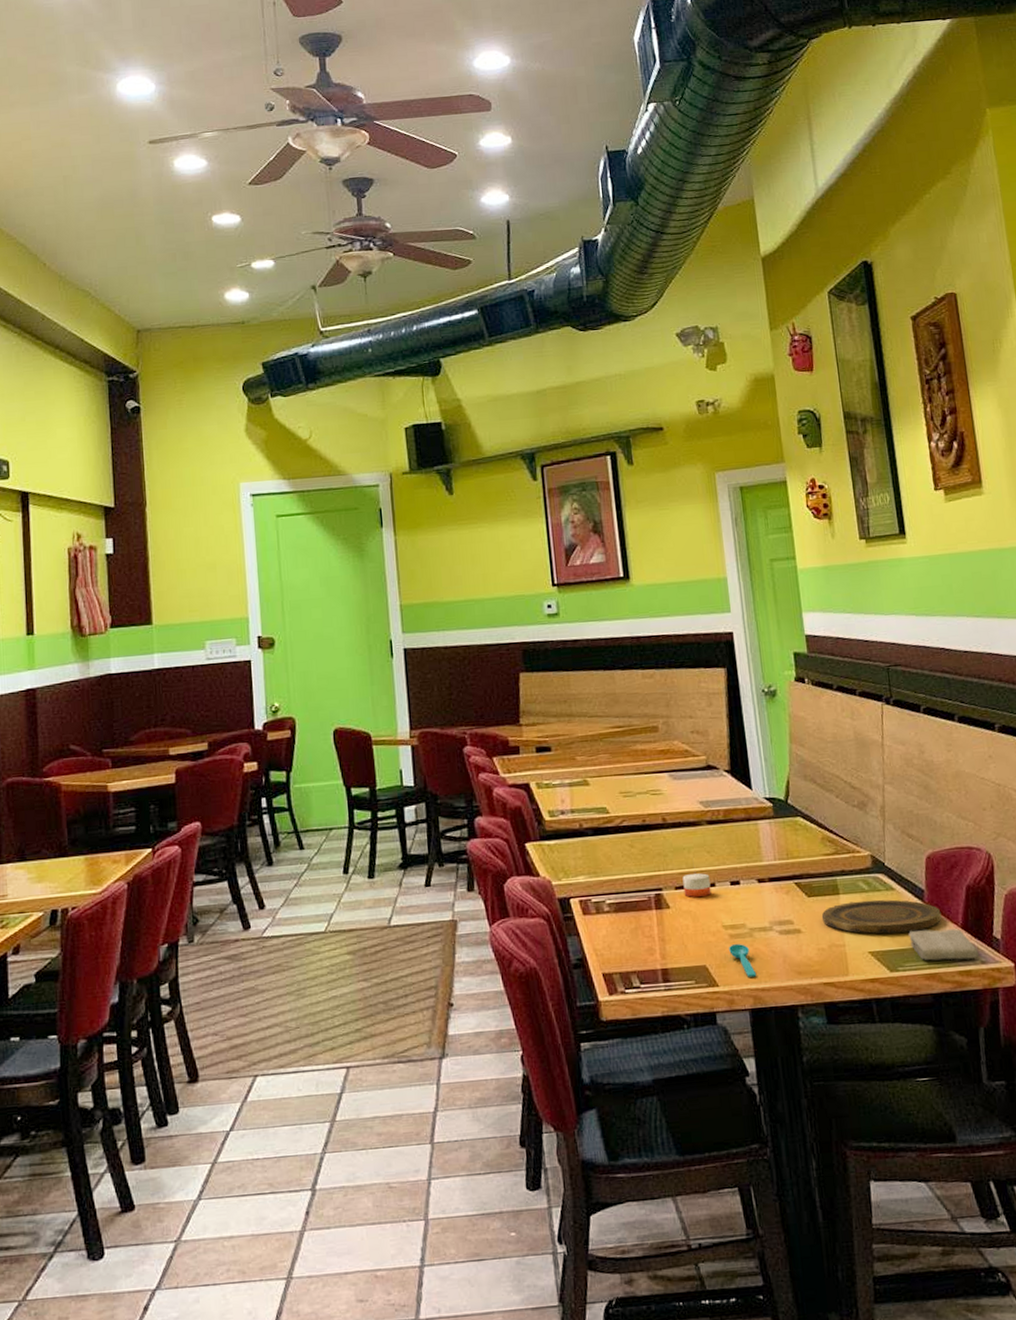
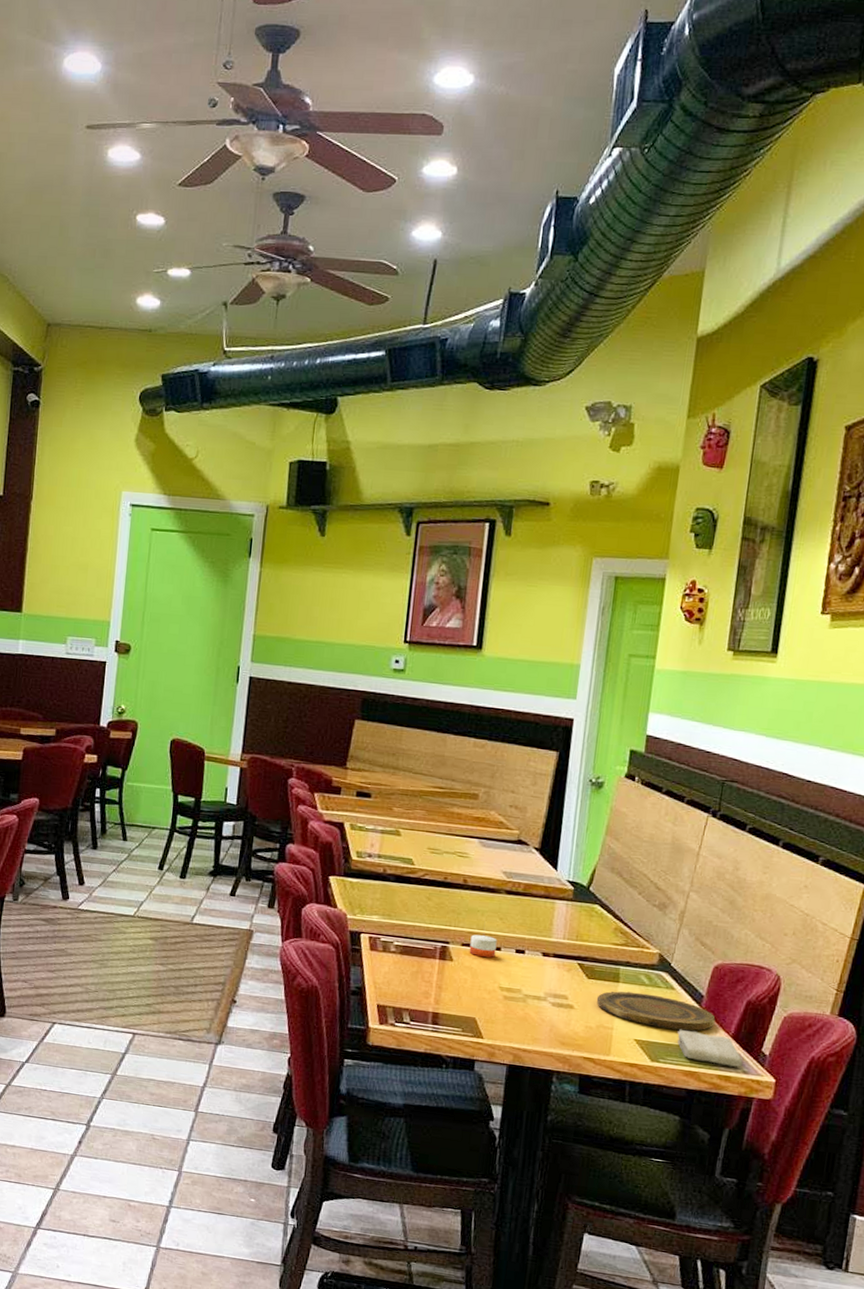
spoon: present [729,944,757,977] -> none [500,1005,522,1038]

